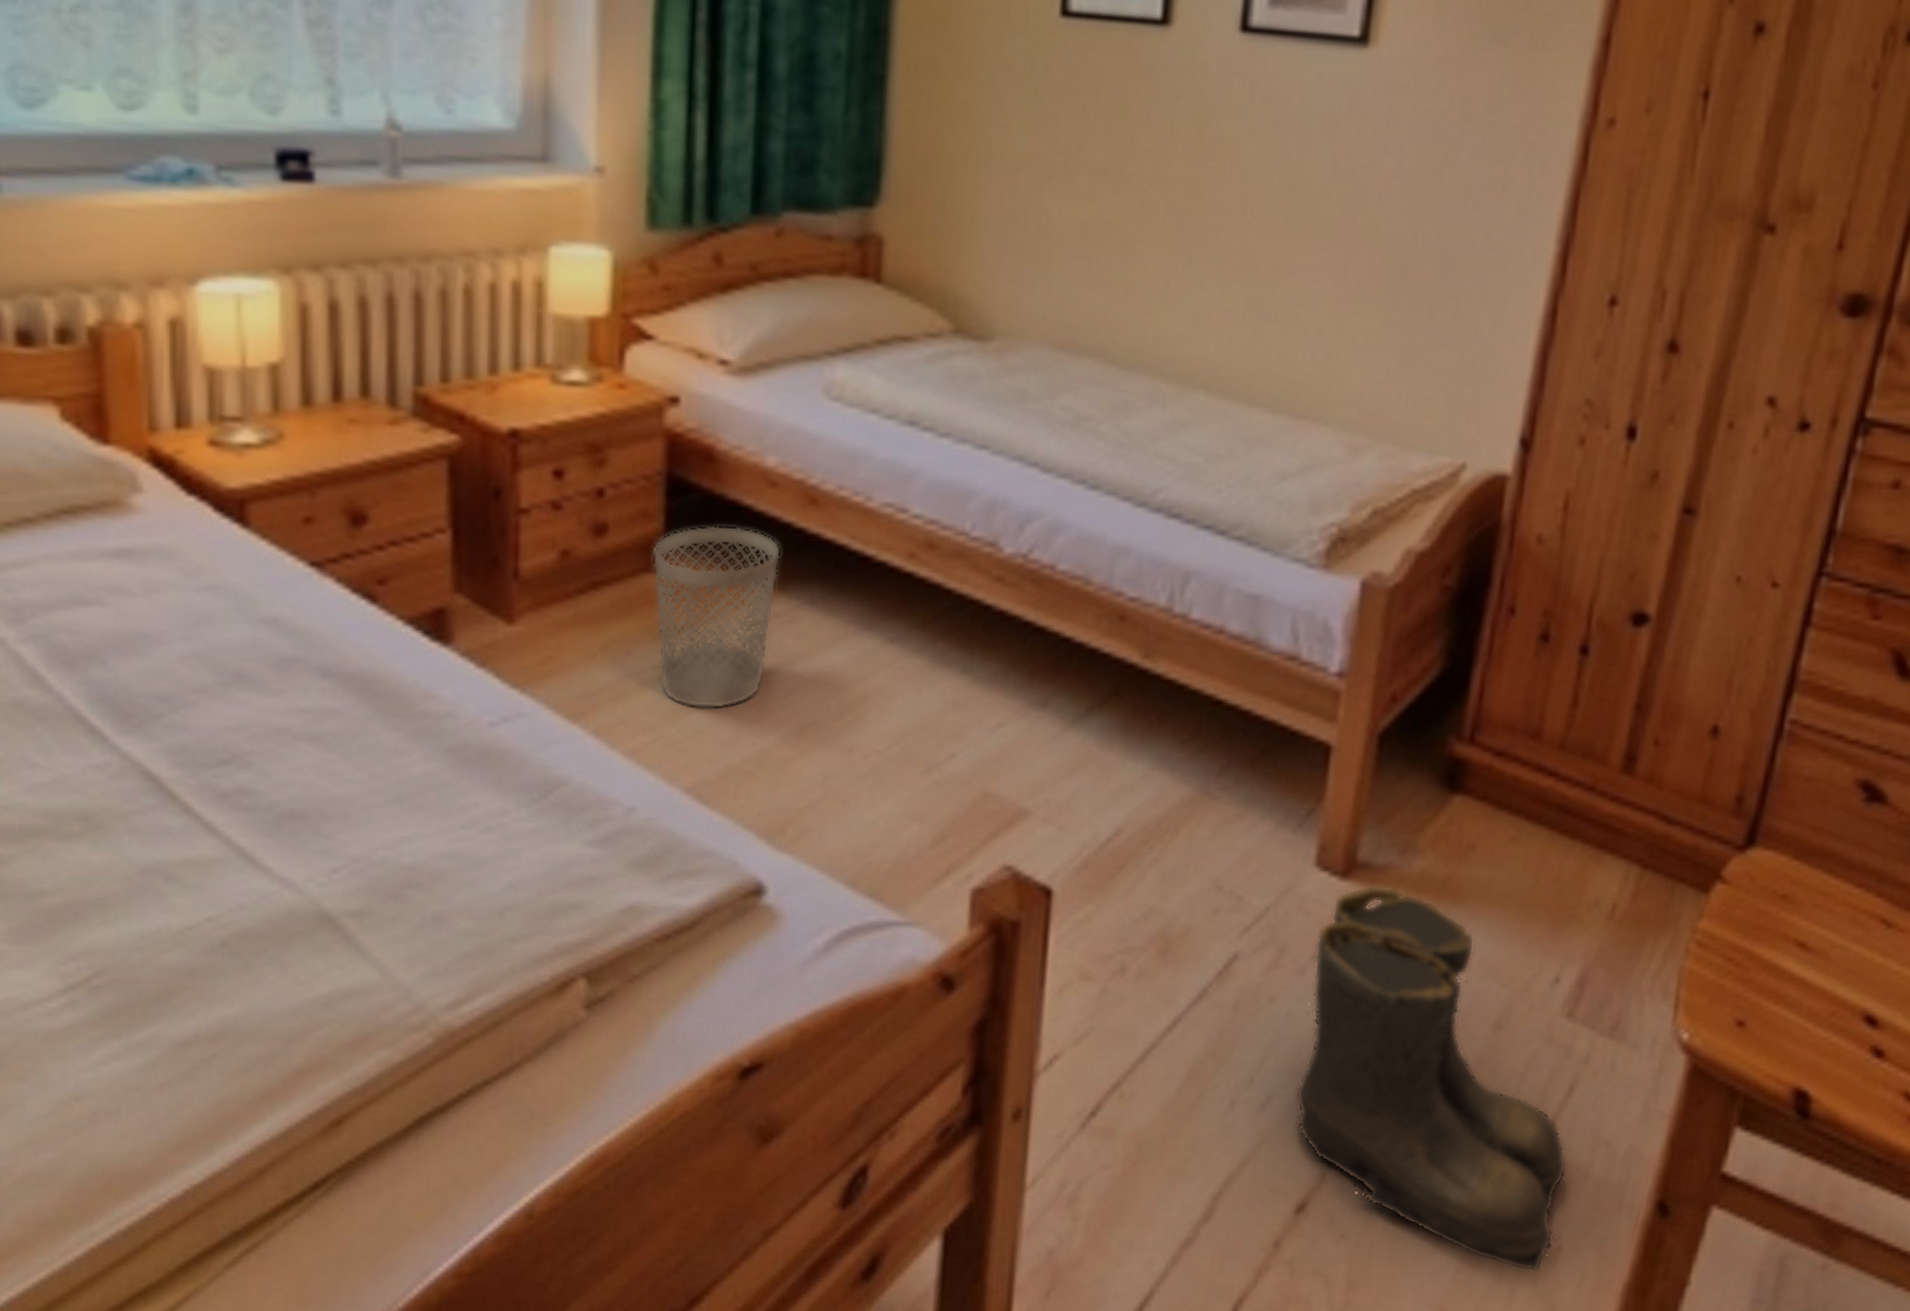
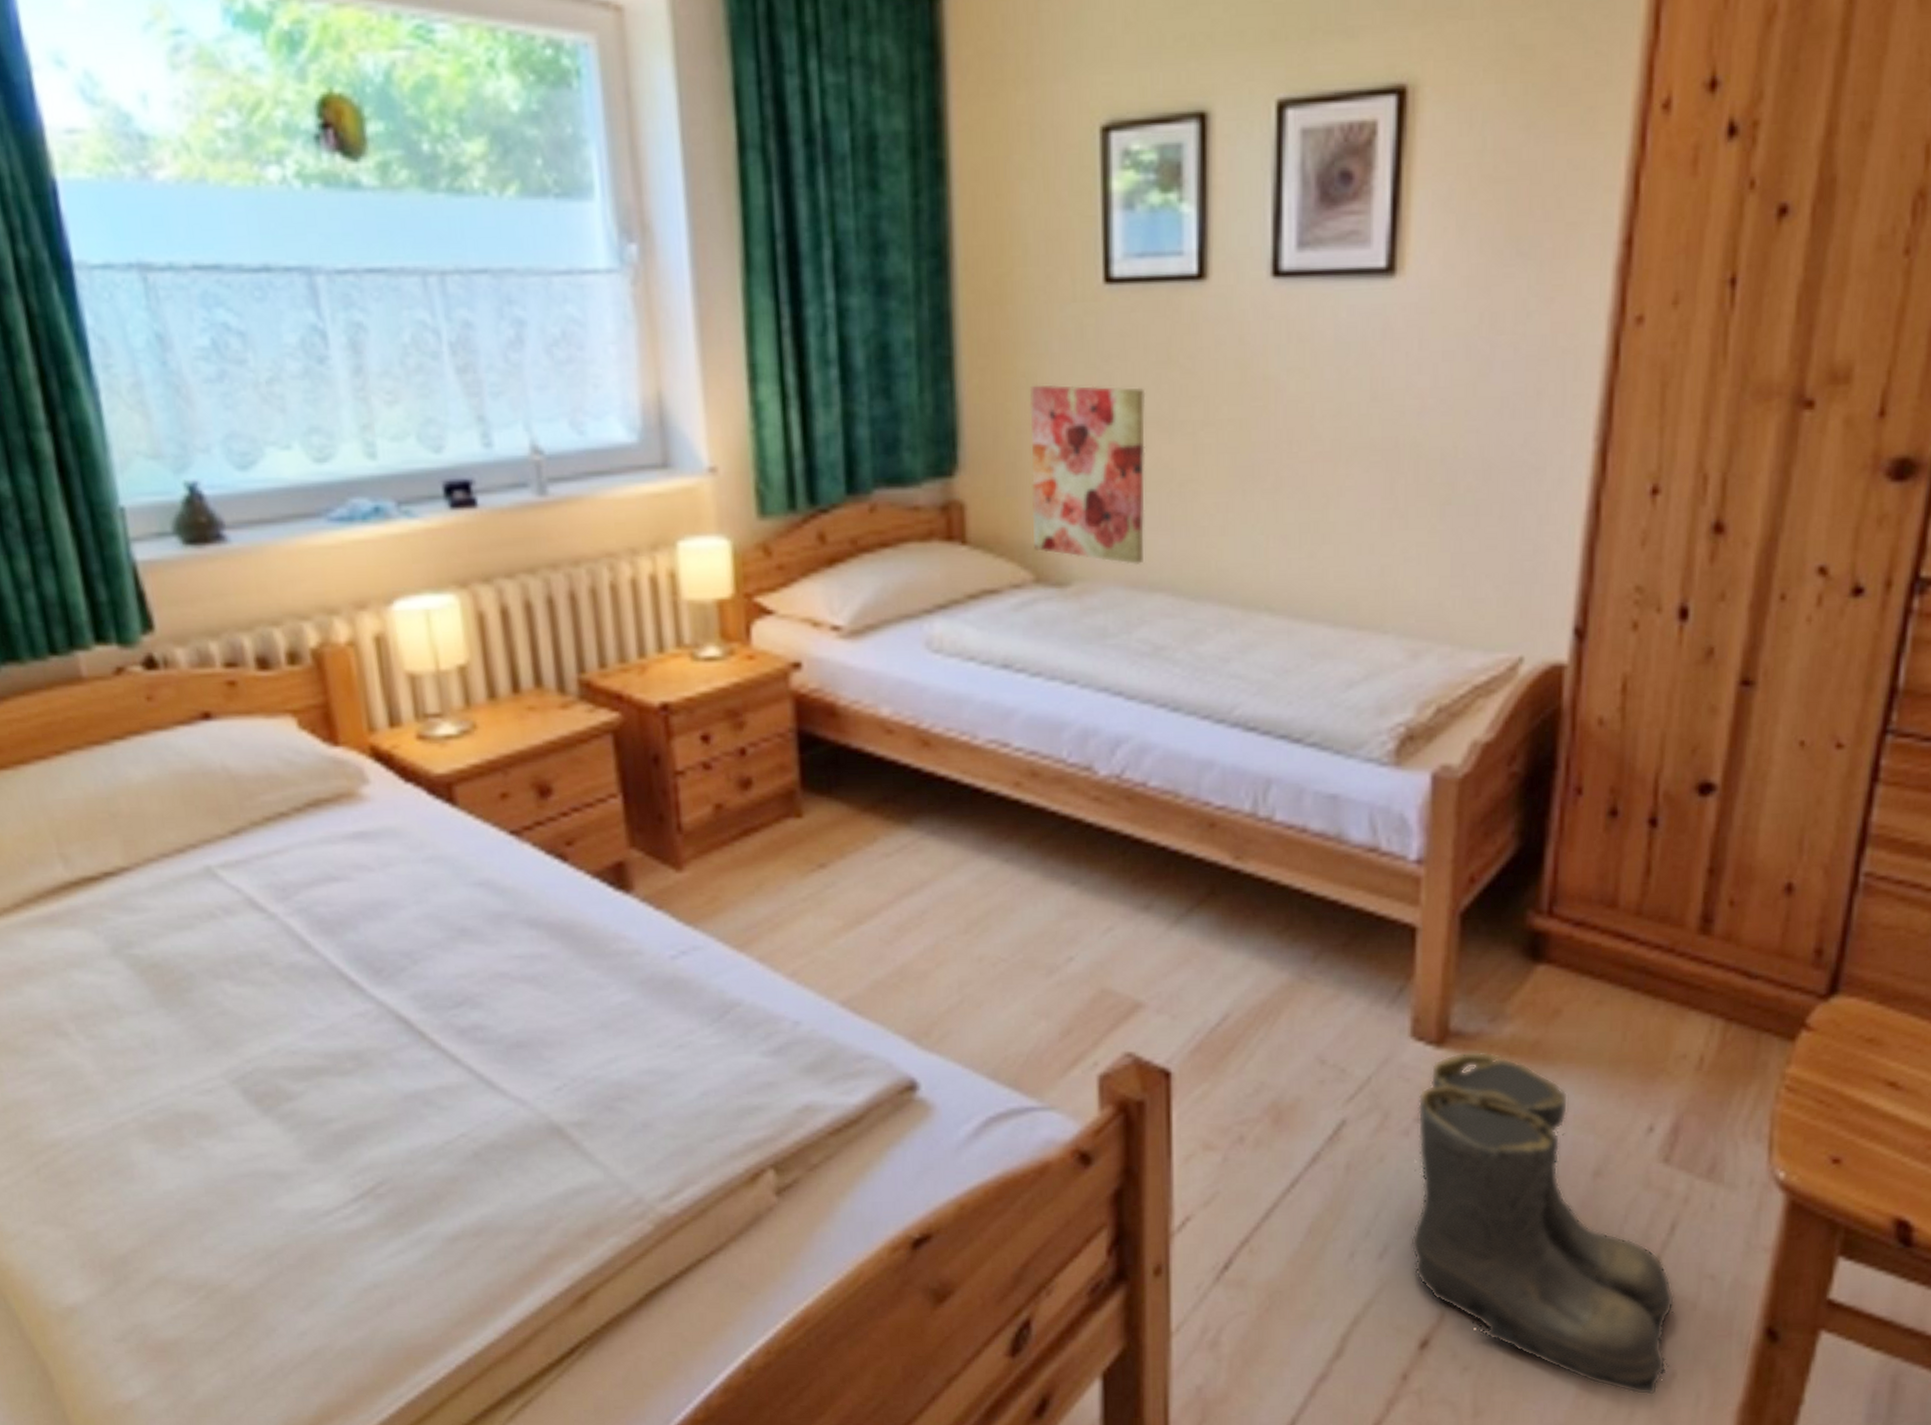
wastebasket: present [652,525,782,710] -> none [791,770,903,933]
wall art: none [956,117,1094,326] -> present [1029,385,1146,566]

